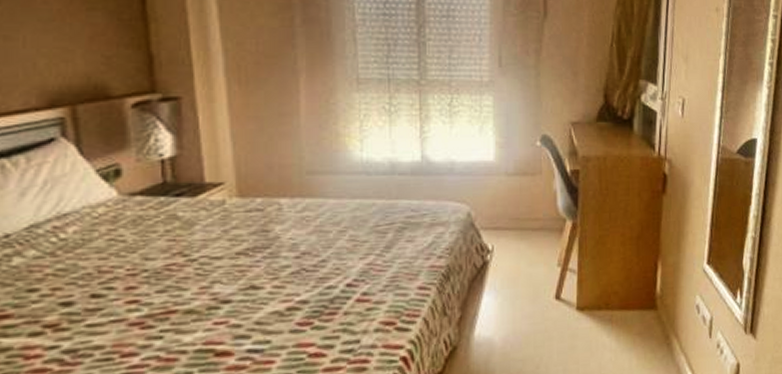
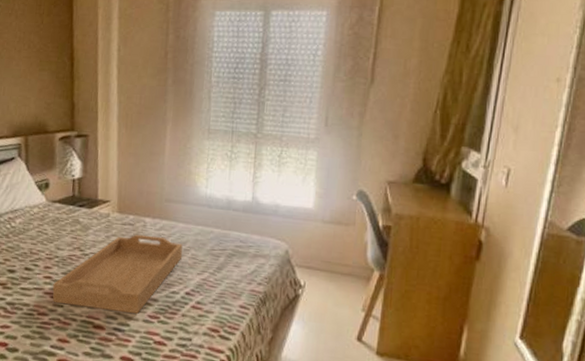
serving tray: none [143,220,336,336] -> present [52,234,183,314]

